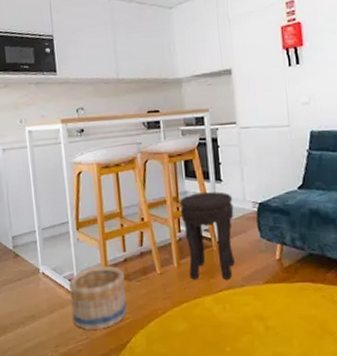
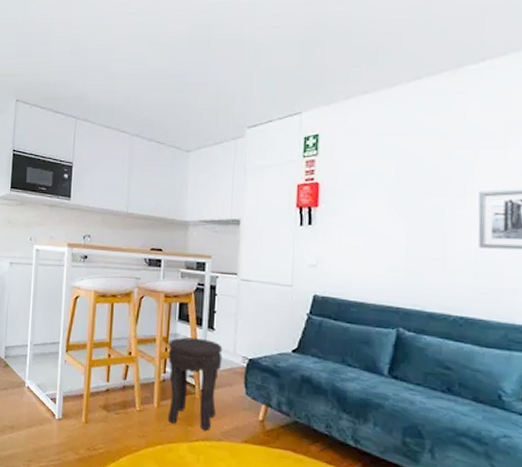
basket: present [68,265,128,331] -> none [48,391,105,454]

